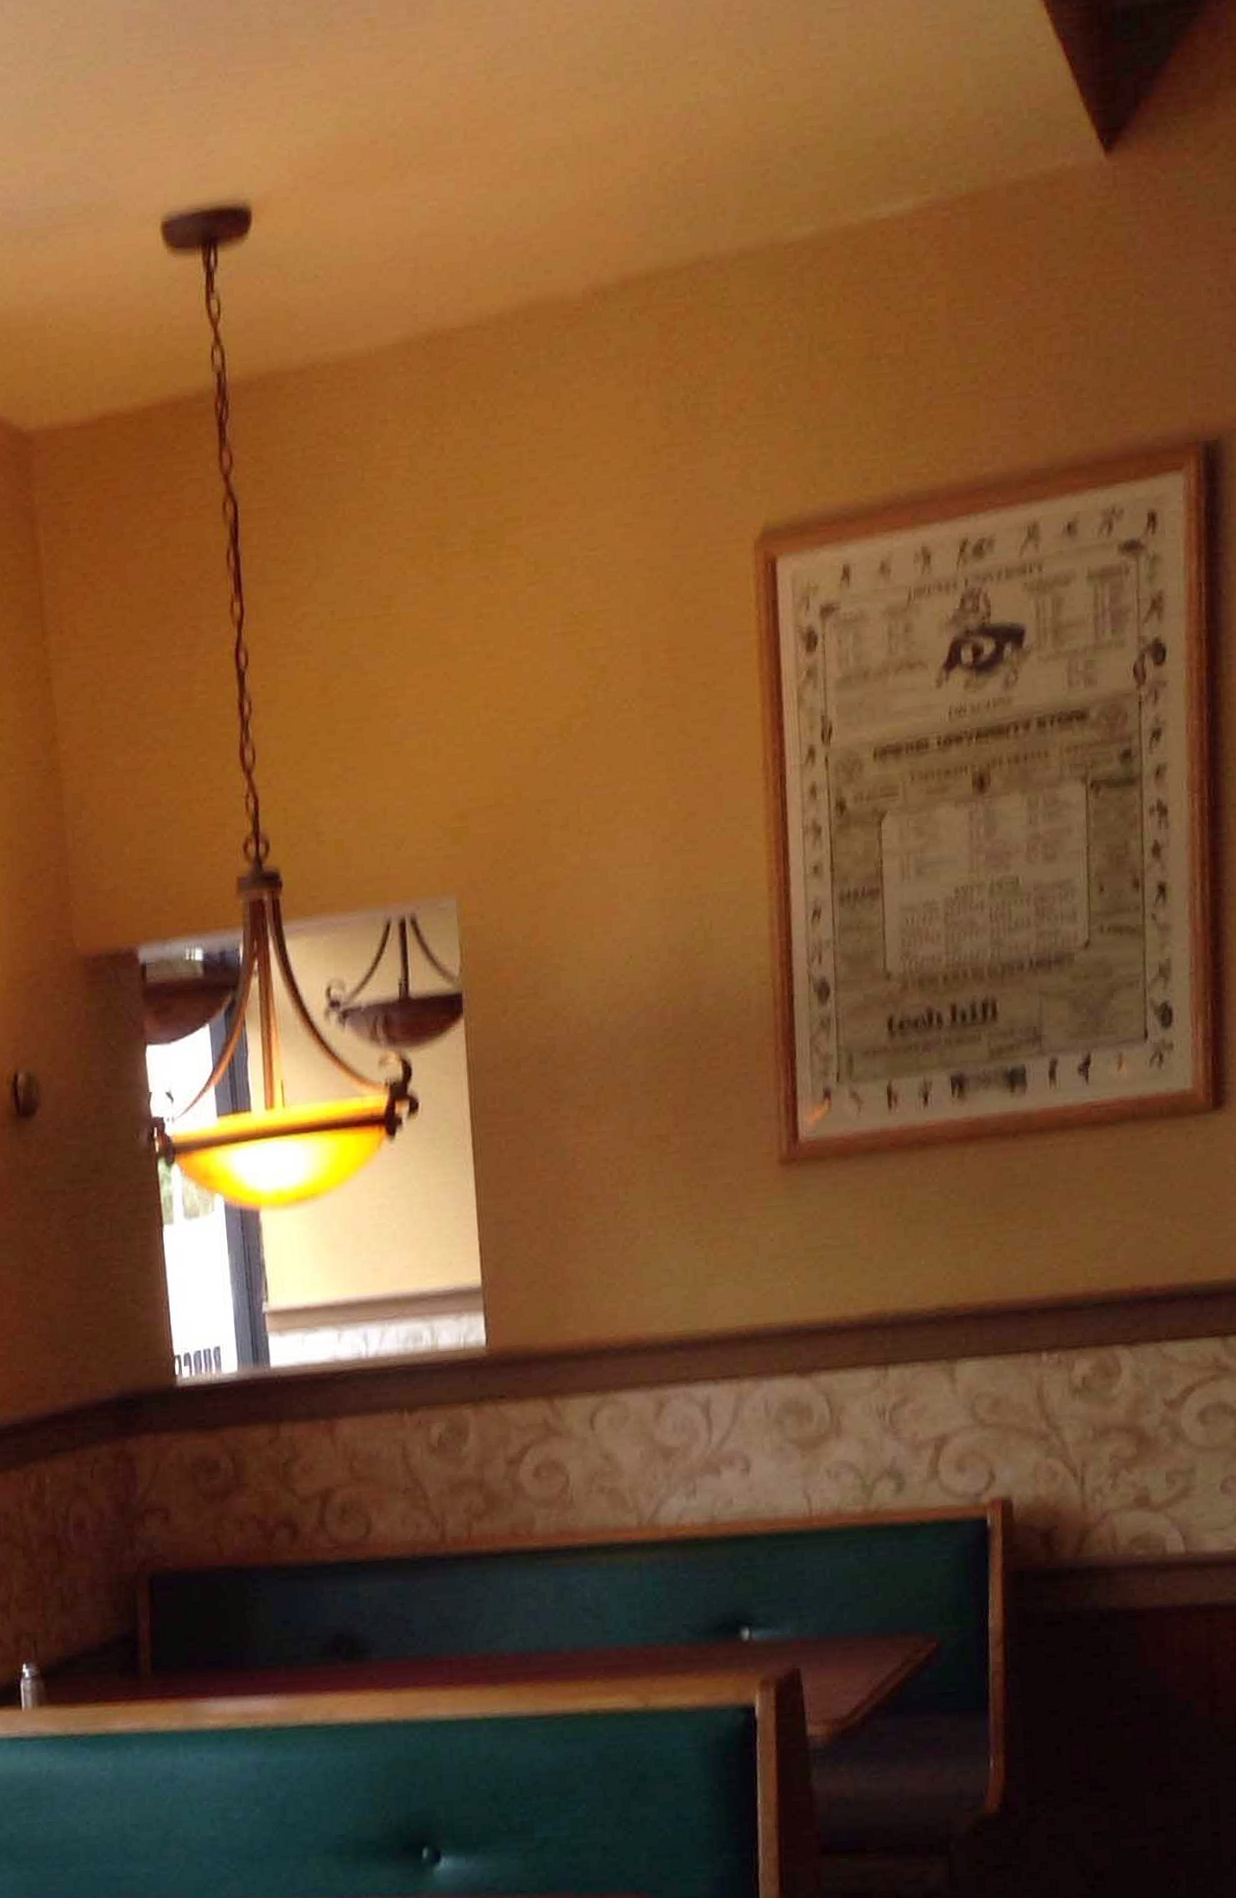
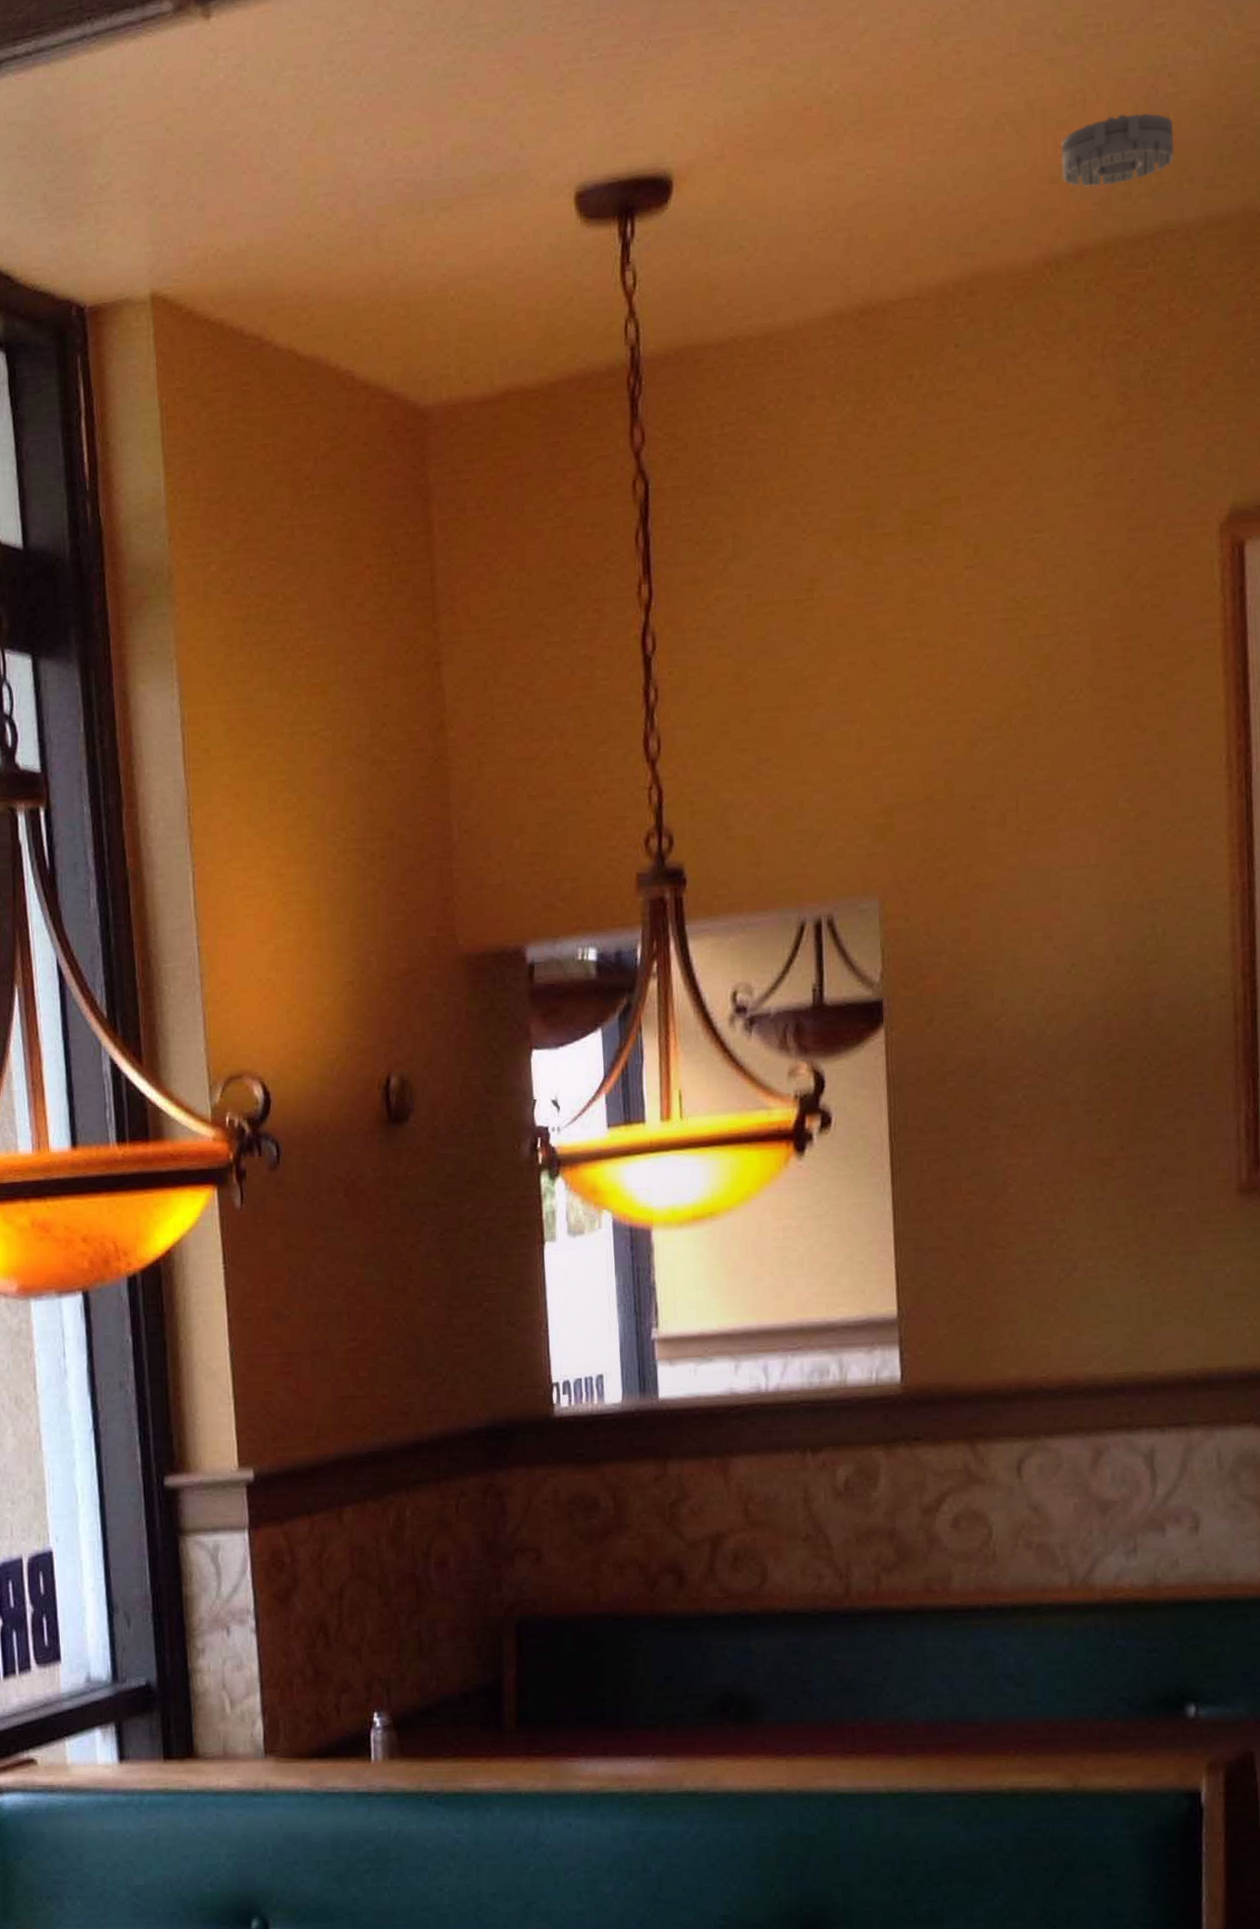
smoke detector: none [605,148,709,219] -> present [1060,113,1175,187]

